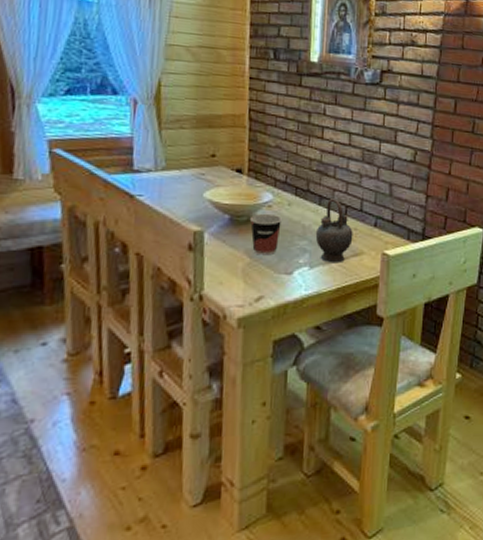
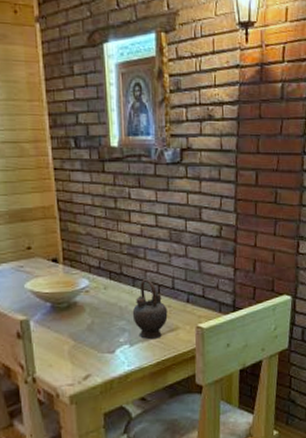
cup: present [249,213,282,256] -> none [69,298,100,338]

